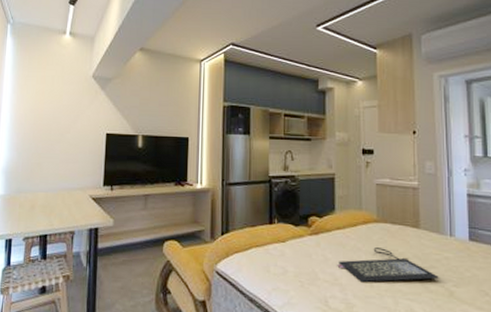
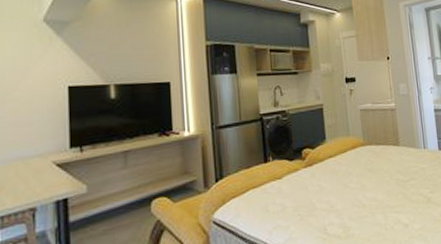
clutch bag: present [337,247,440,283] -> none [332,169,419,205]

